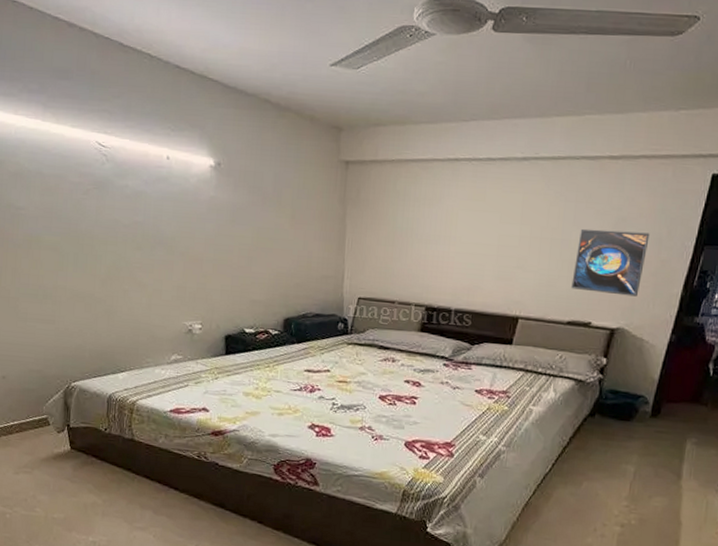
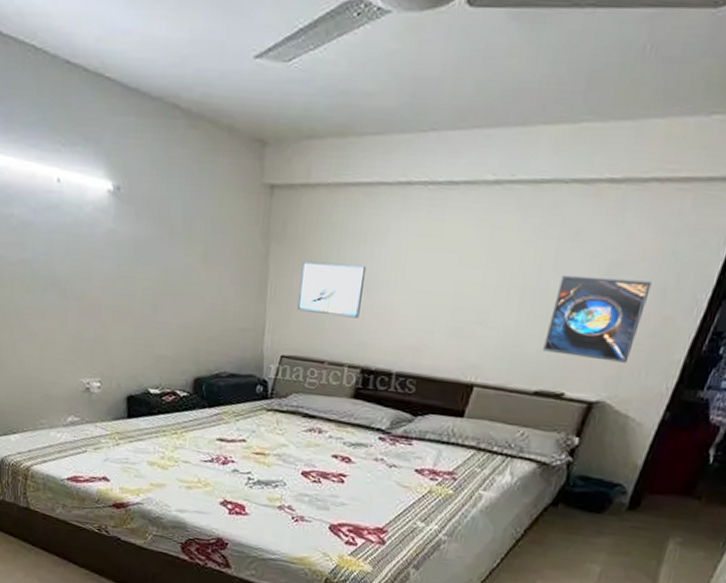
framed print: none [370,220,426,266] -> present [297,260,367,318]

